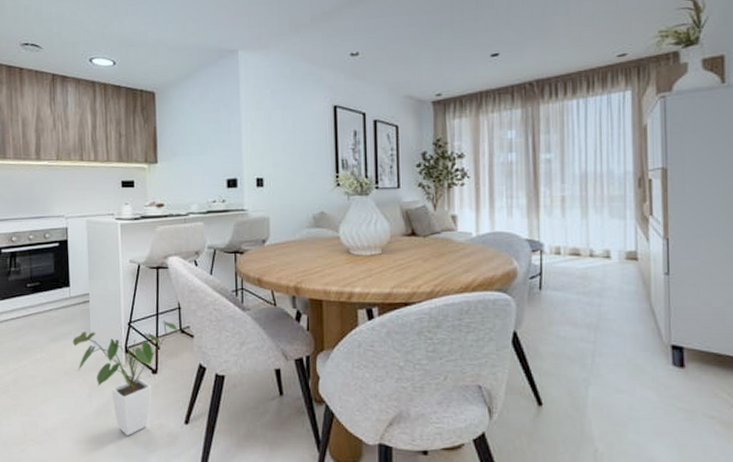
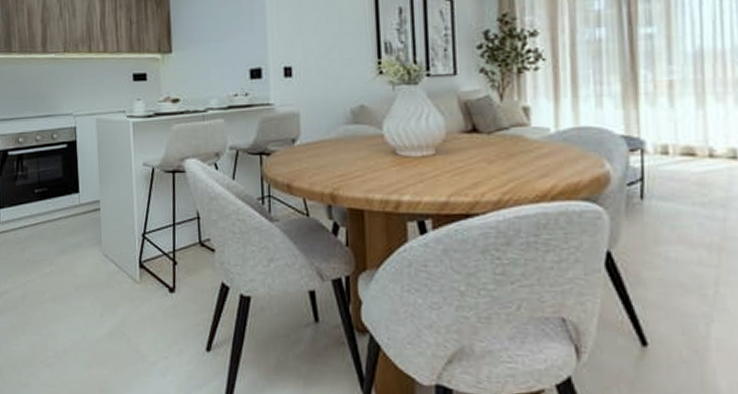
house plant: present [72,319,178,436] -> none [82,230,197,362]

